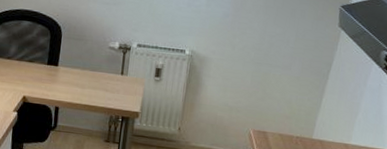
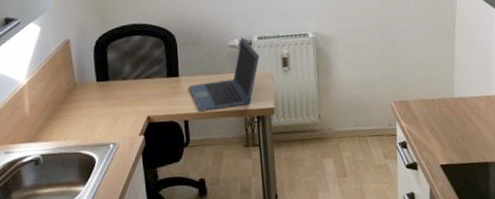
laptop: none [65,42,135,105] -> present [189,37,260,112]

